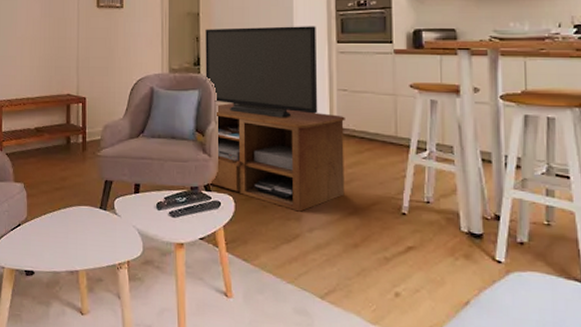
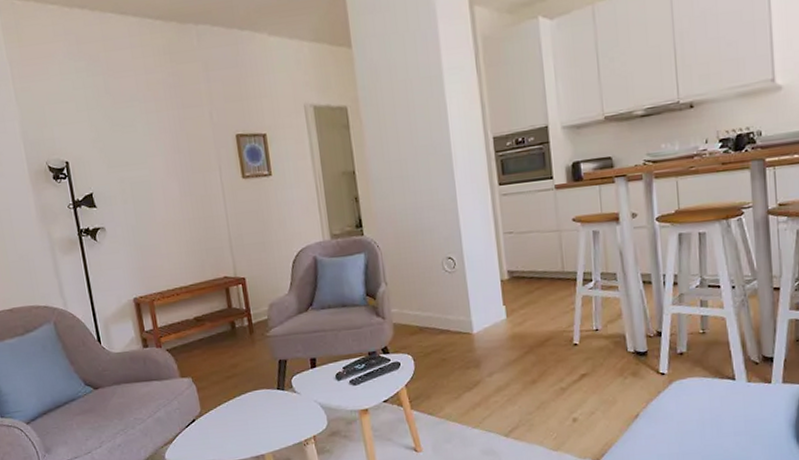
tv stand: present [205,26,345,212] -> none [363,170,519,359]

